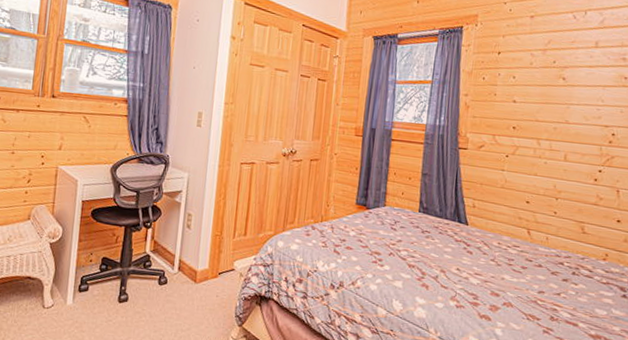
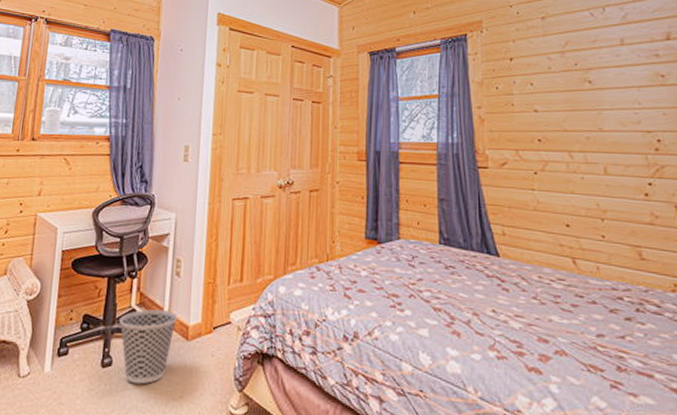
wastebasket: none [135,255,188,318] -> present [119,309,178,385]

